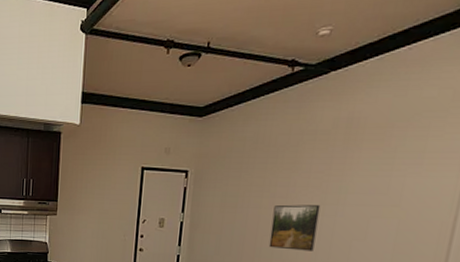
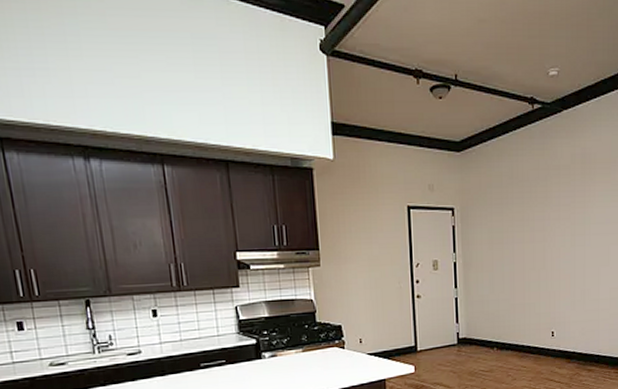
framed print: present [268,204,321,251] -> none [535,236,572,281]

